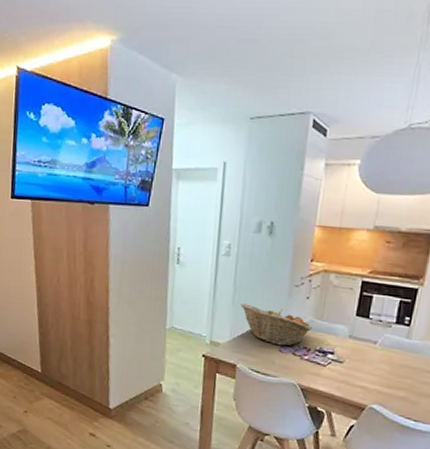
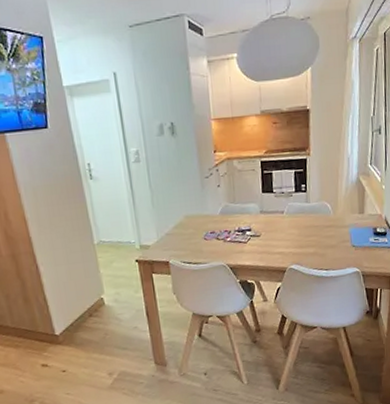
fruit basket: present [241,303,313,347] -> none [160,201,229,235]

